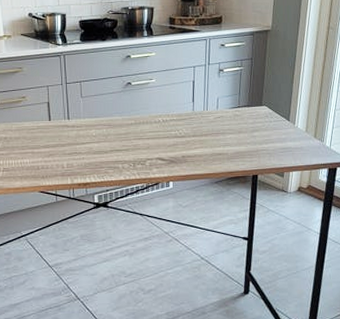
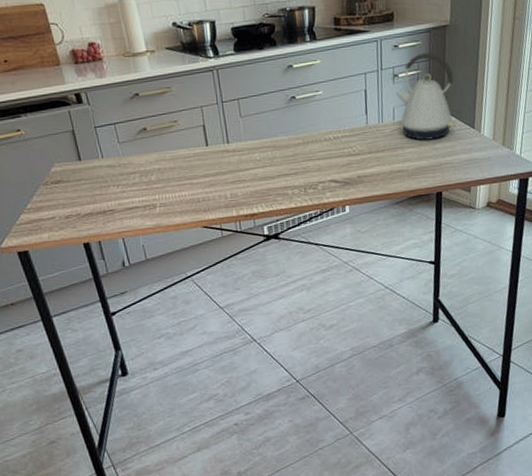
kettle: none [220,52,273,128] -> present [396,52,456,140]

